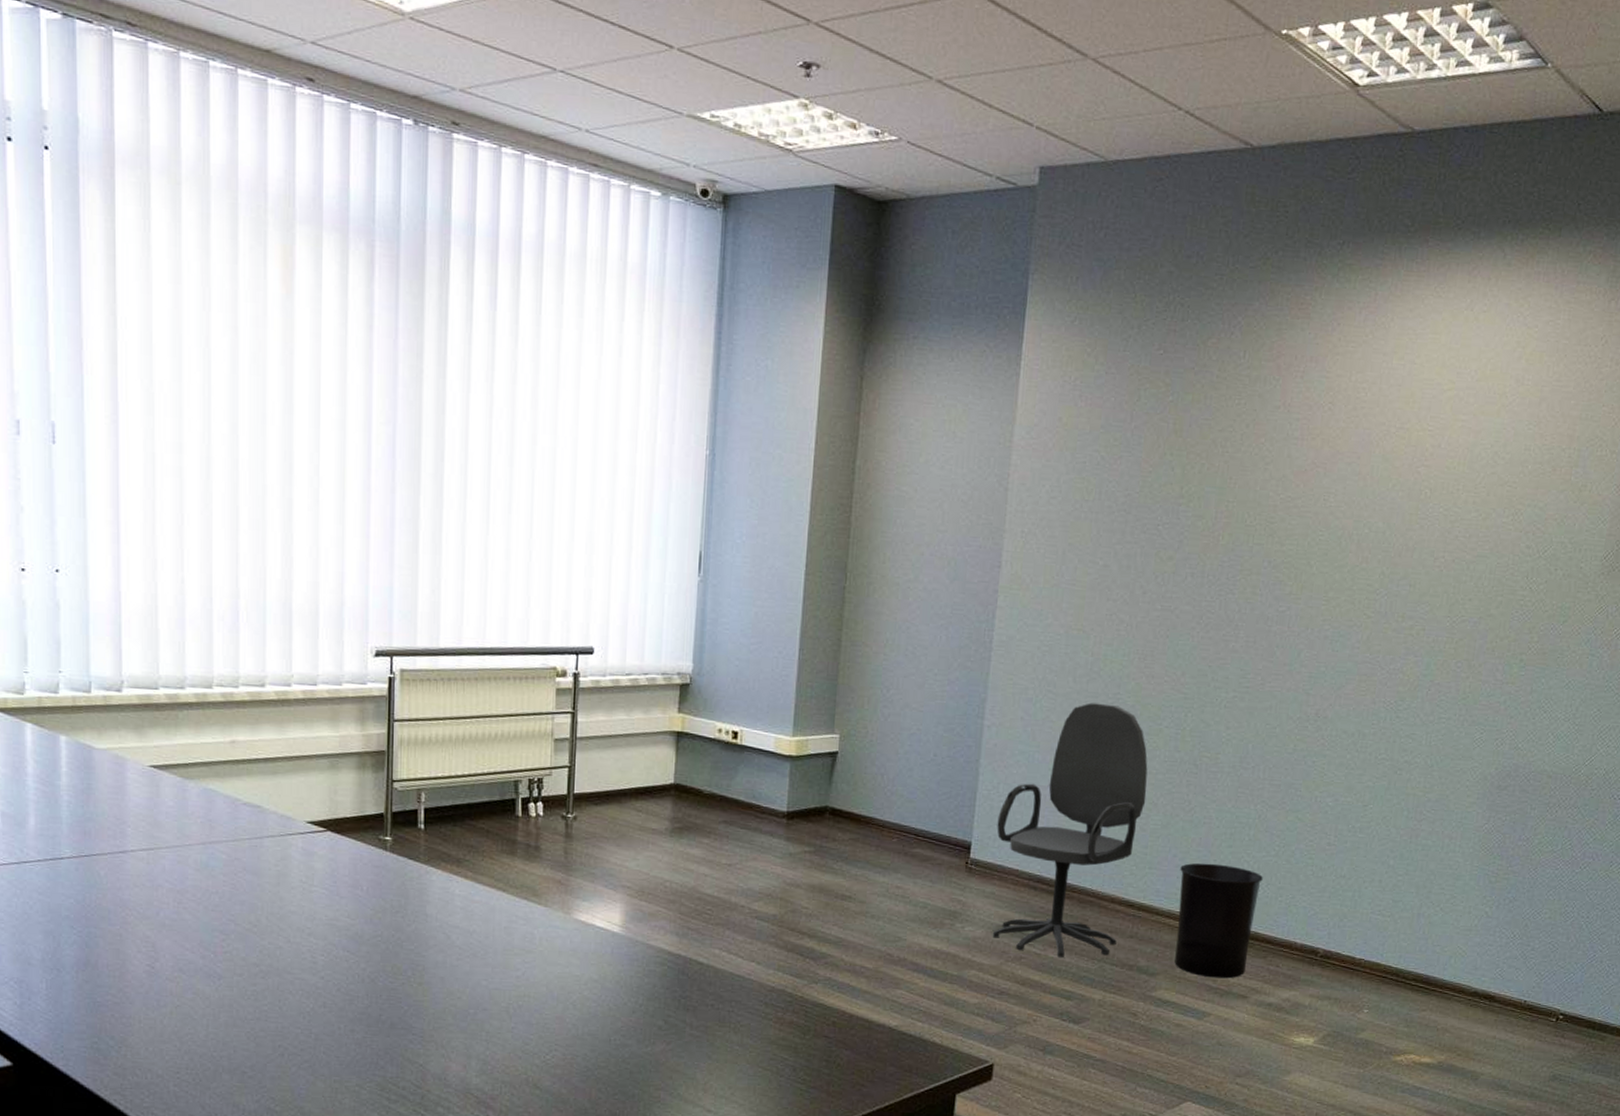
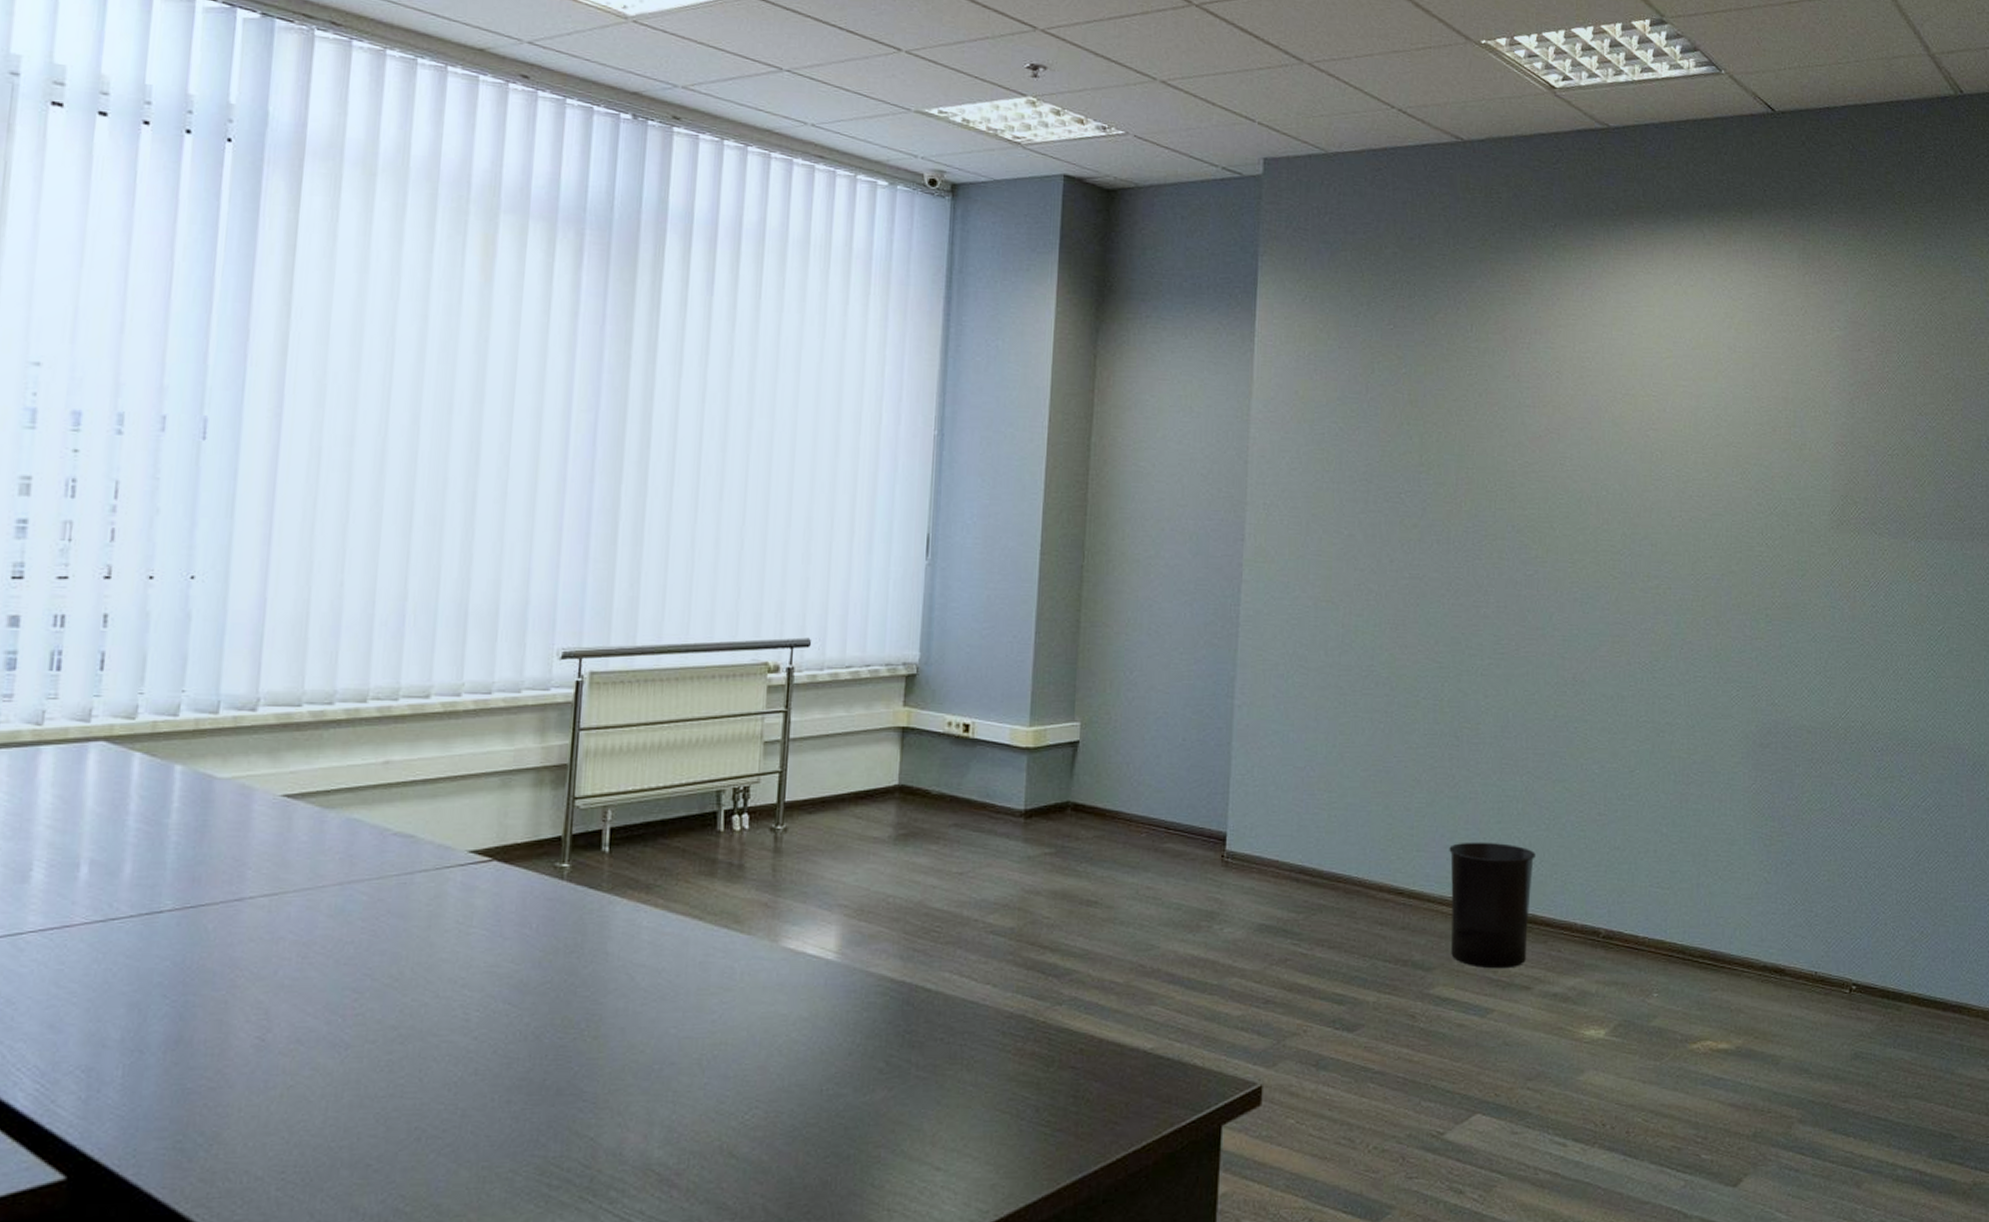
office chair: present [992,703,1148,957] -> none [1253,676,1409,956]

